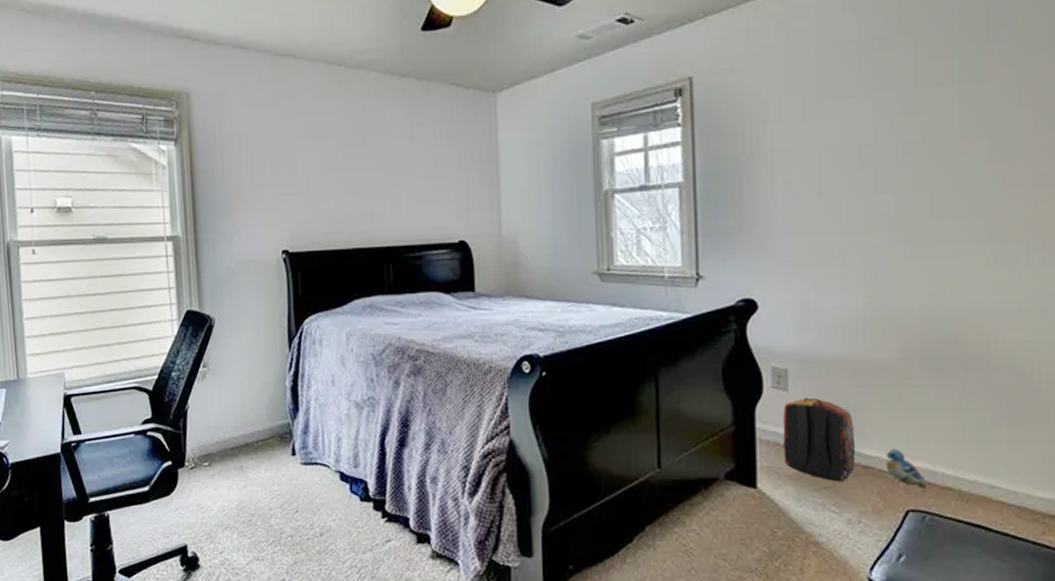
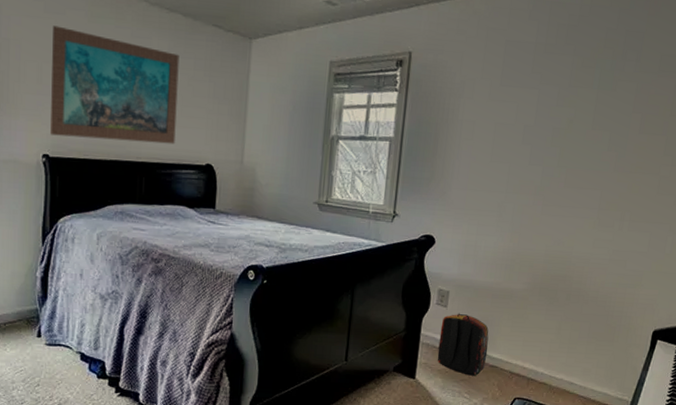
wall art: none [282,111,422,229] -> present [50,25,180,145]
plush toy: present [885,449,926,488] -> none [505,354,530,383]

